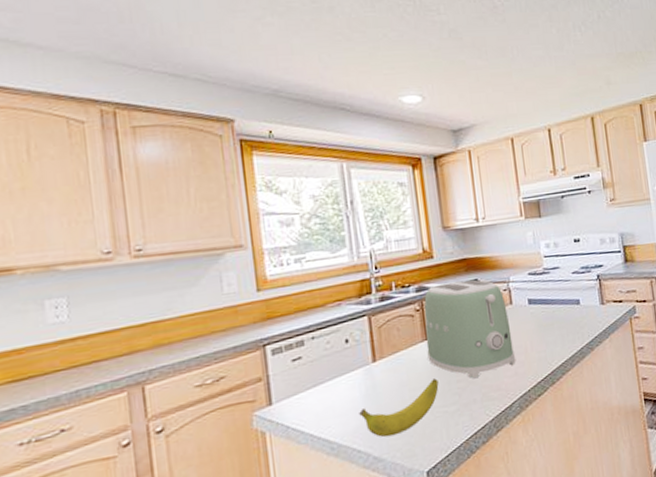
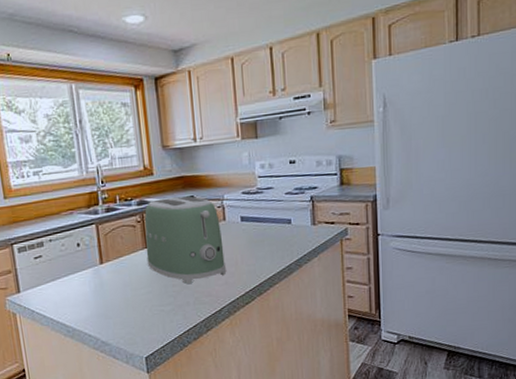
banana: present [359,378,439,438] -> none [89,282,157,327]

